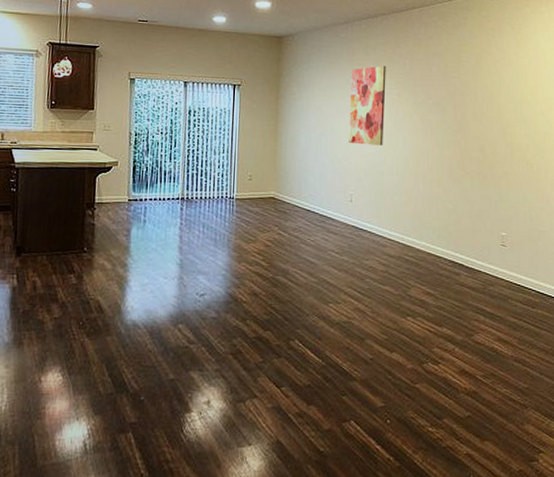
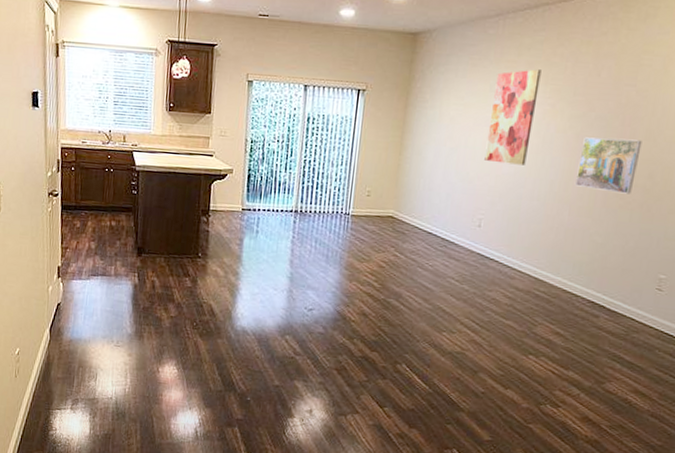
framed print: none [425,120,471,166] -> present [575,137,642,194]

